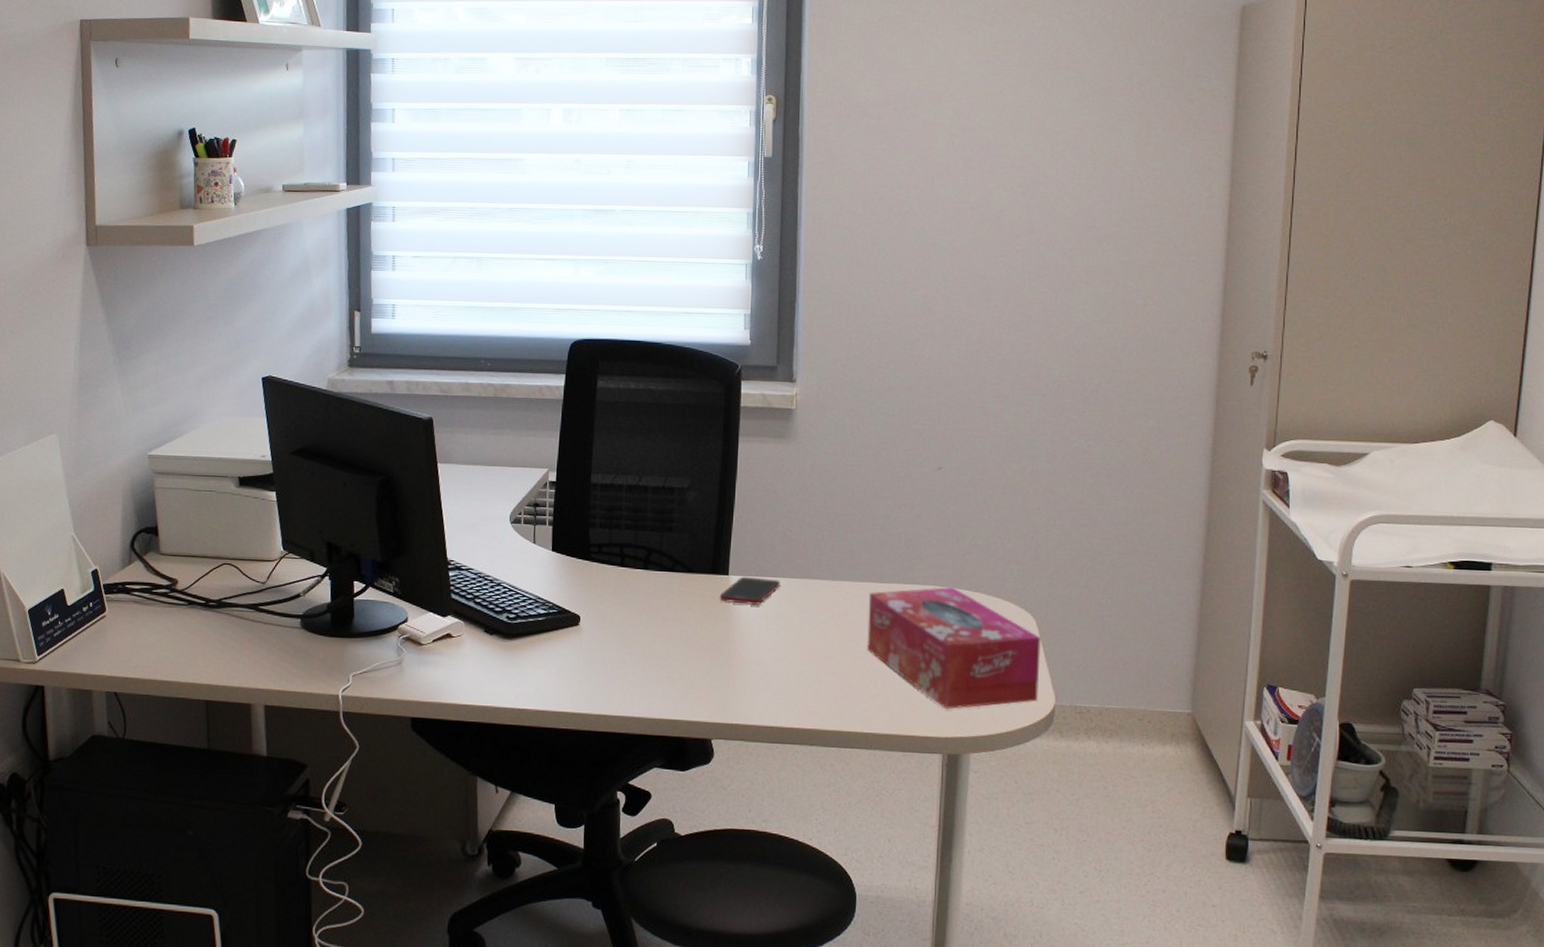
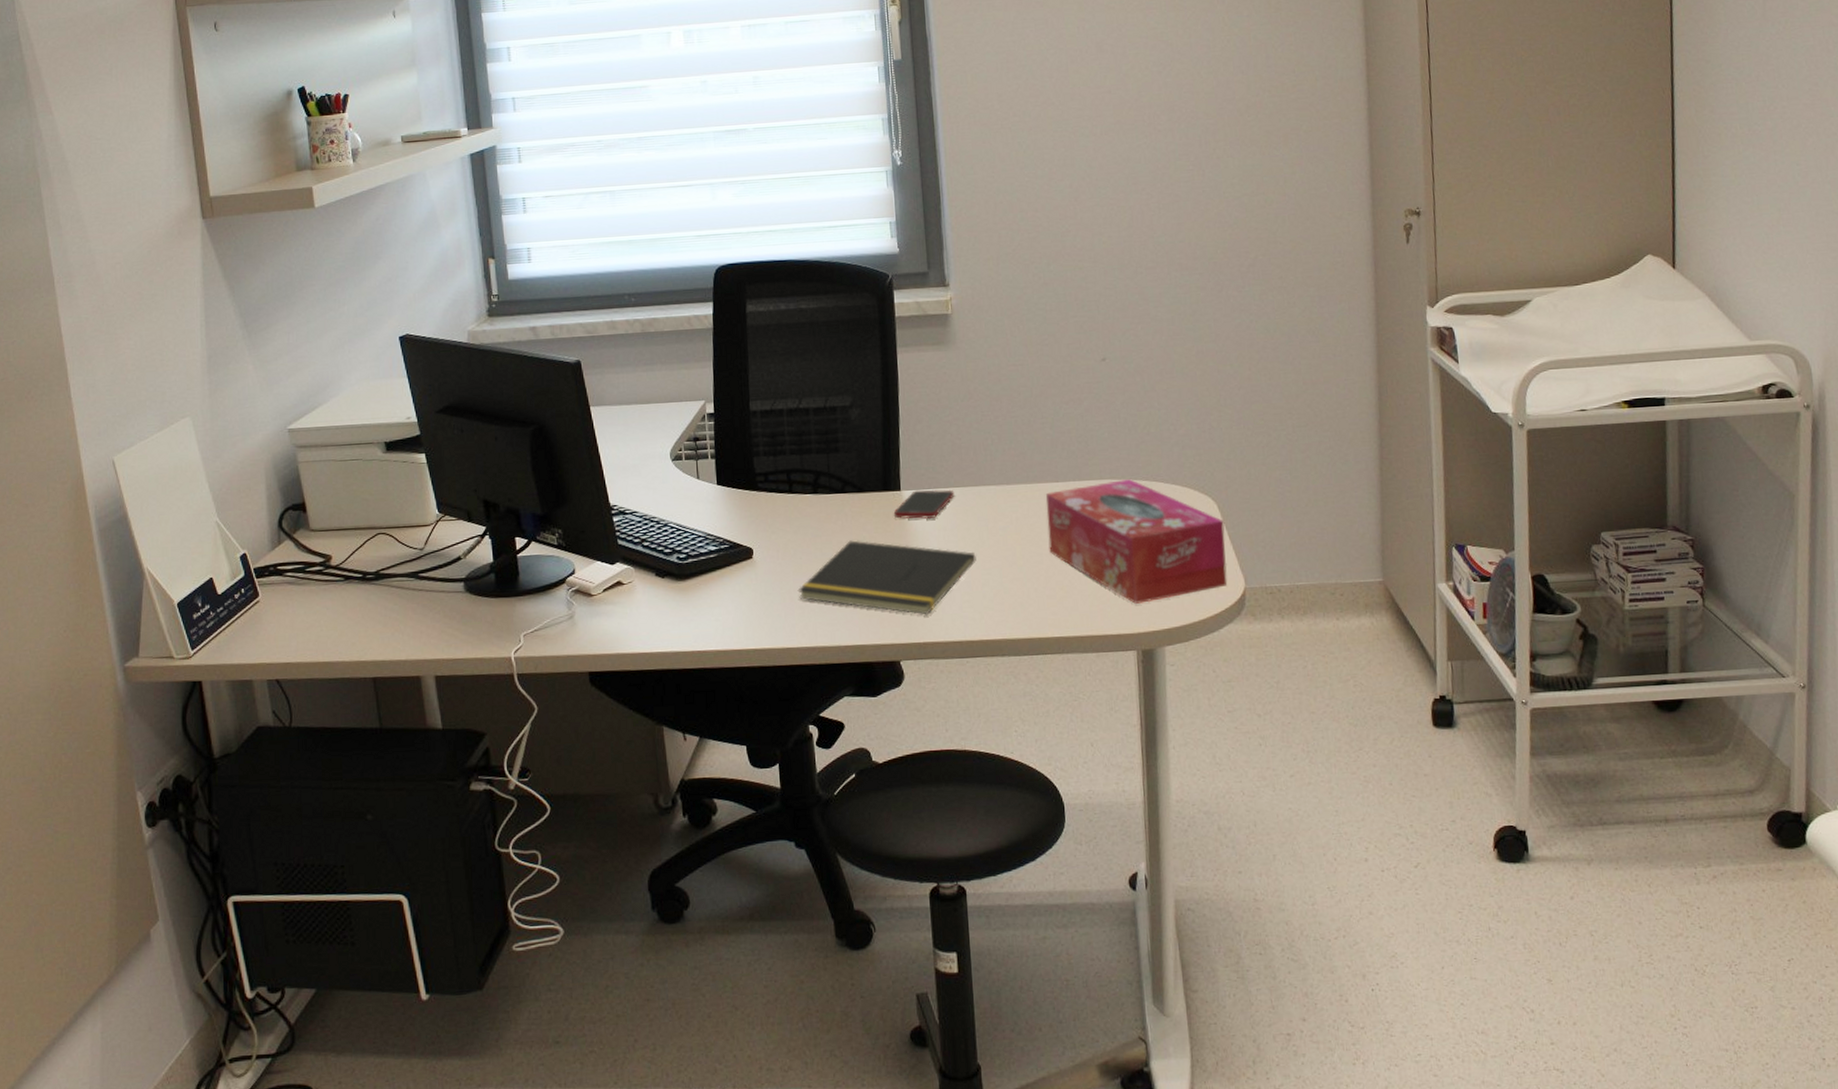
notepad: none [619,618,795,698] -> present [797,540,976,615]

